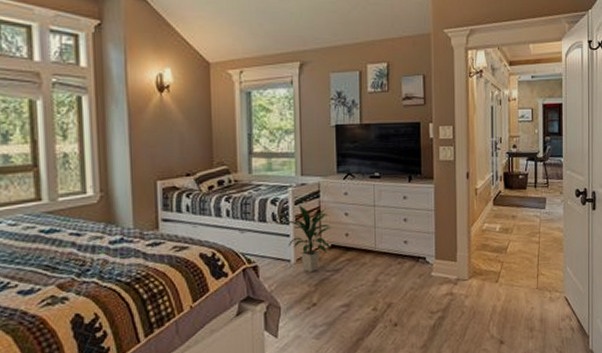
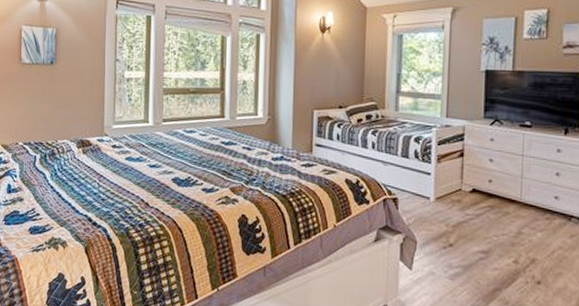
indoor plant: present [285,205,331,272] -> none [427,146,473,213]

